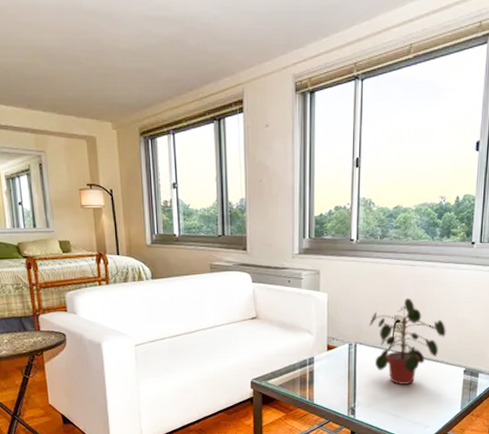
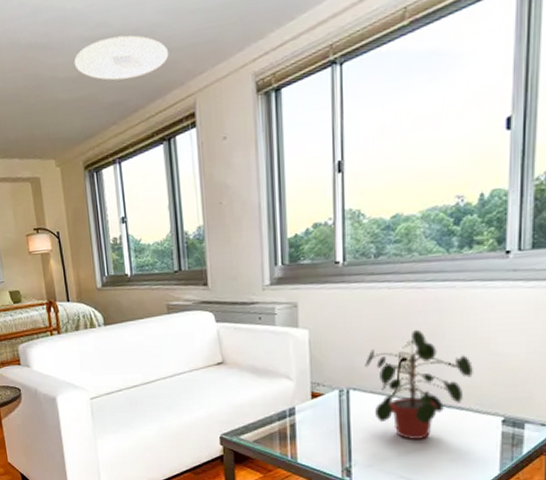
ceiling light: none [135,21,223,61] -> present [74,35,169,81]

